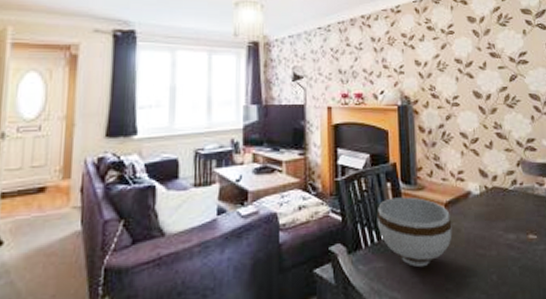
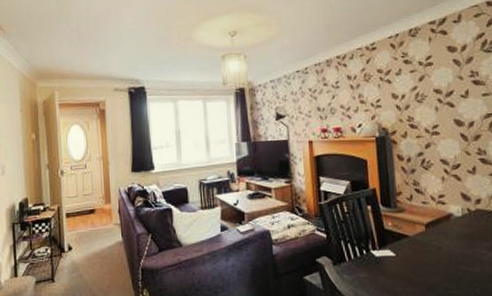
bowl: present [377,197,452,268] -> none [358,218,434,279]

